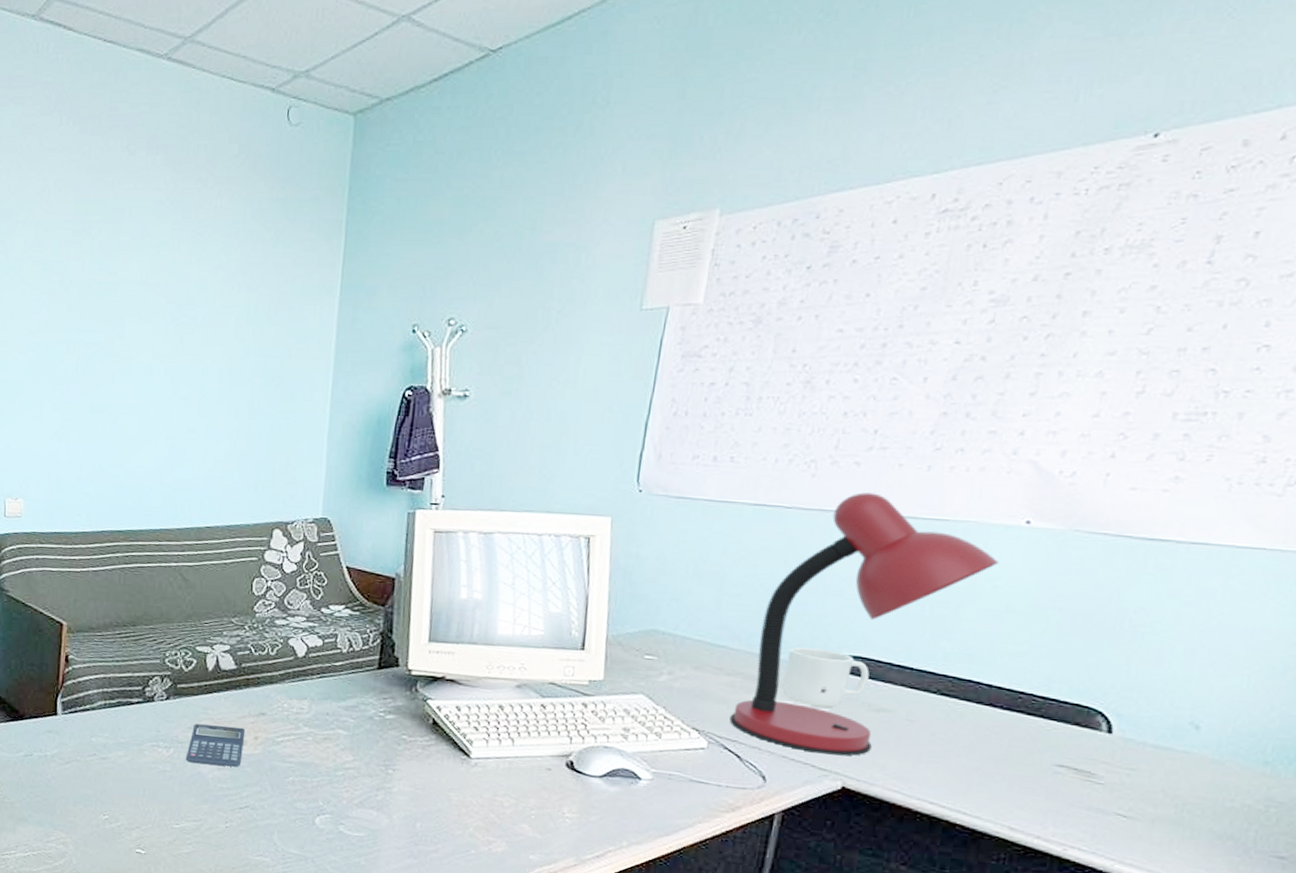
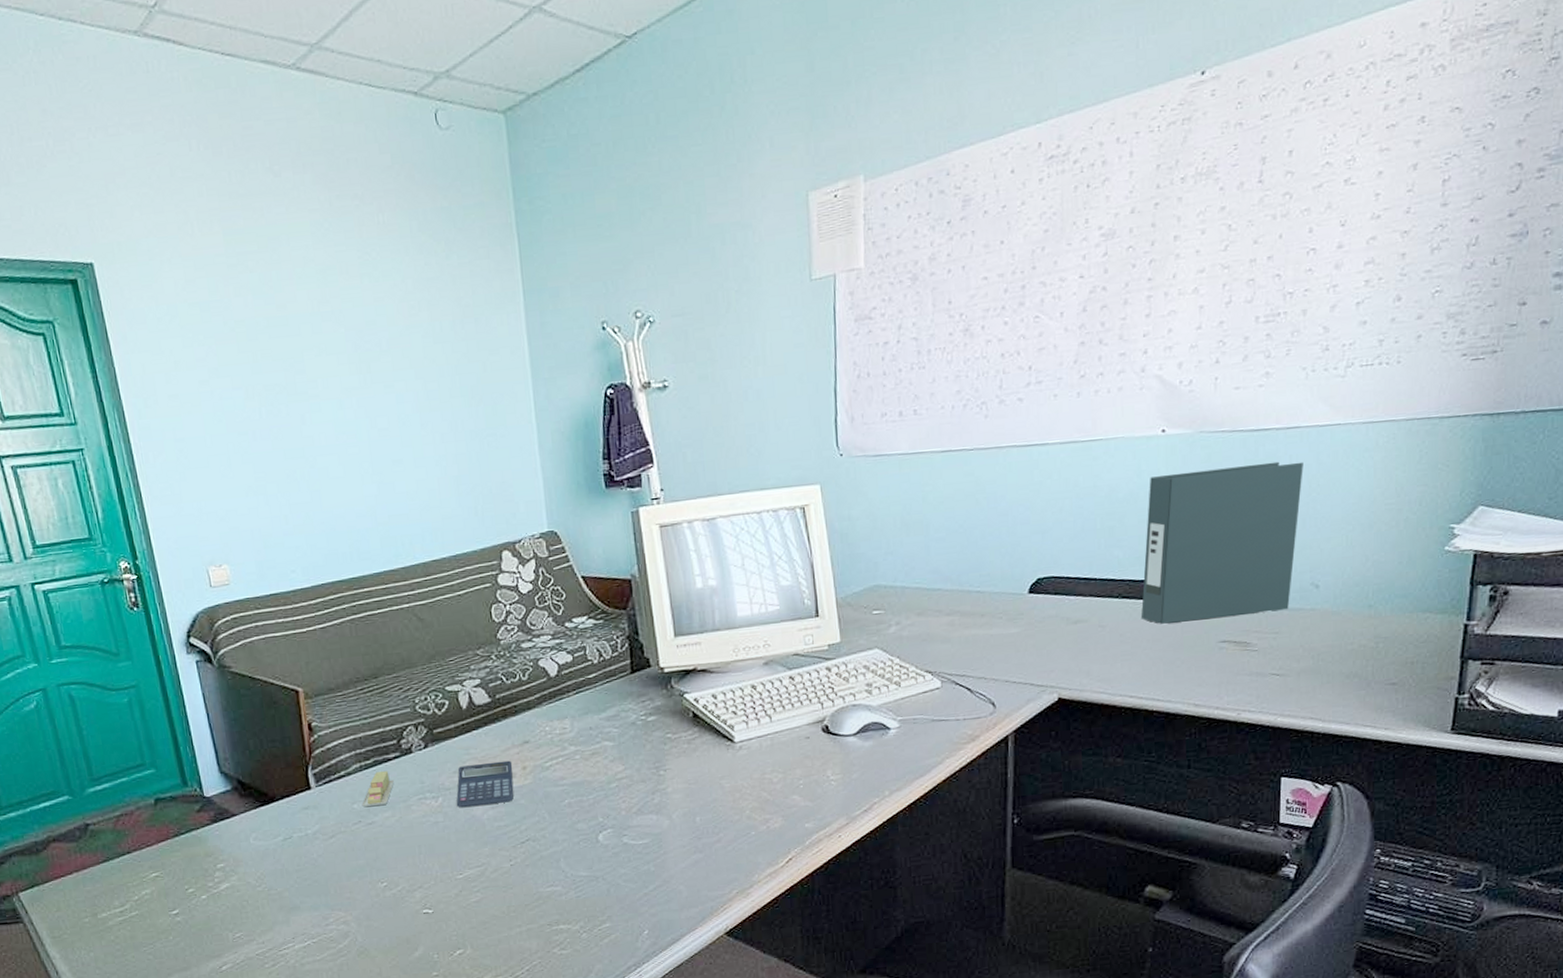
sticky notes: none [99,712,132,744] -> present [362,771,394,807]
desk lamp: present [729,492,999,756] -> none [955,424,1147,672]
mug: present [782,646,870,707] -> none [993,575,1063,629]
binder: none [961,570,1206,746] -> present [1141,461,1303,624]

